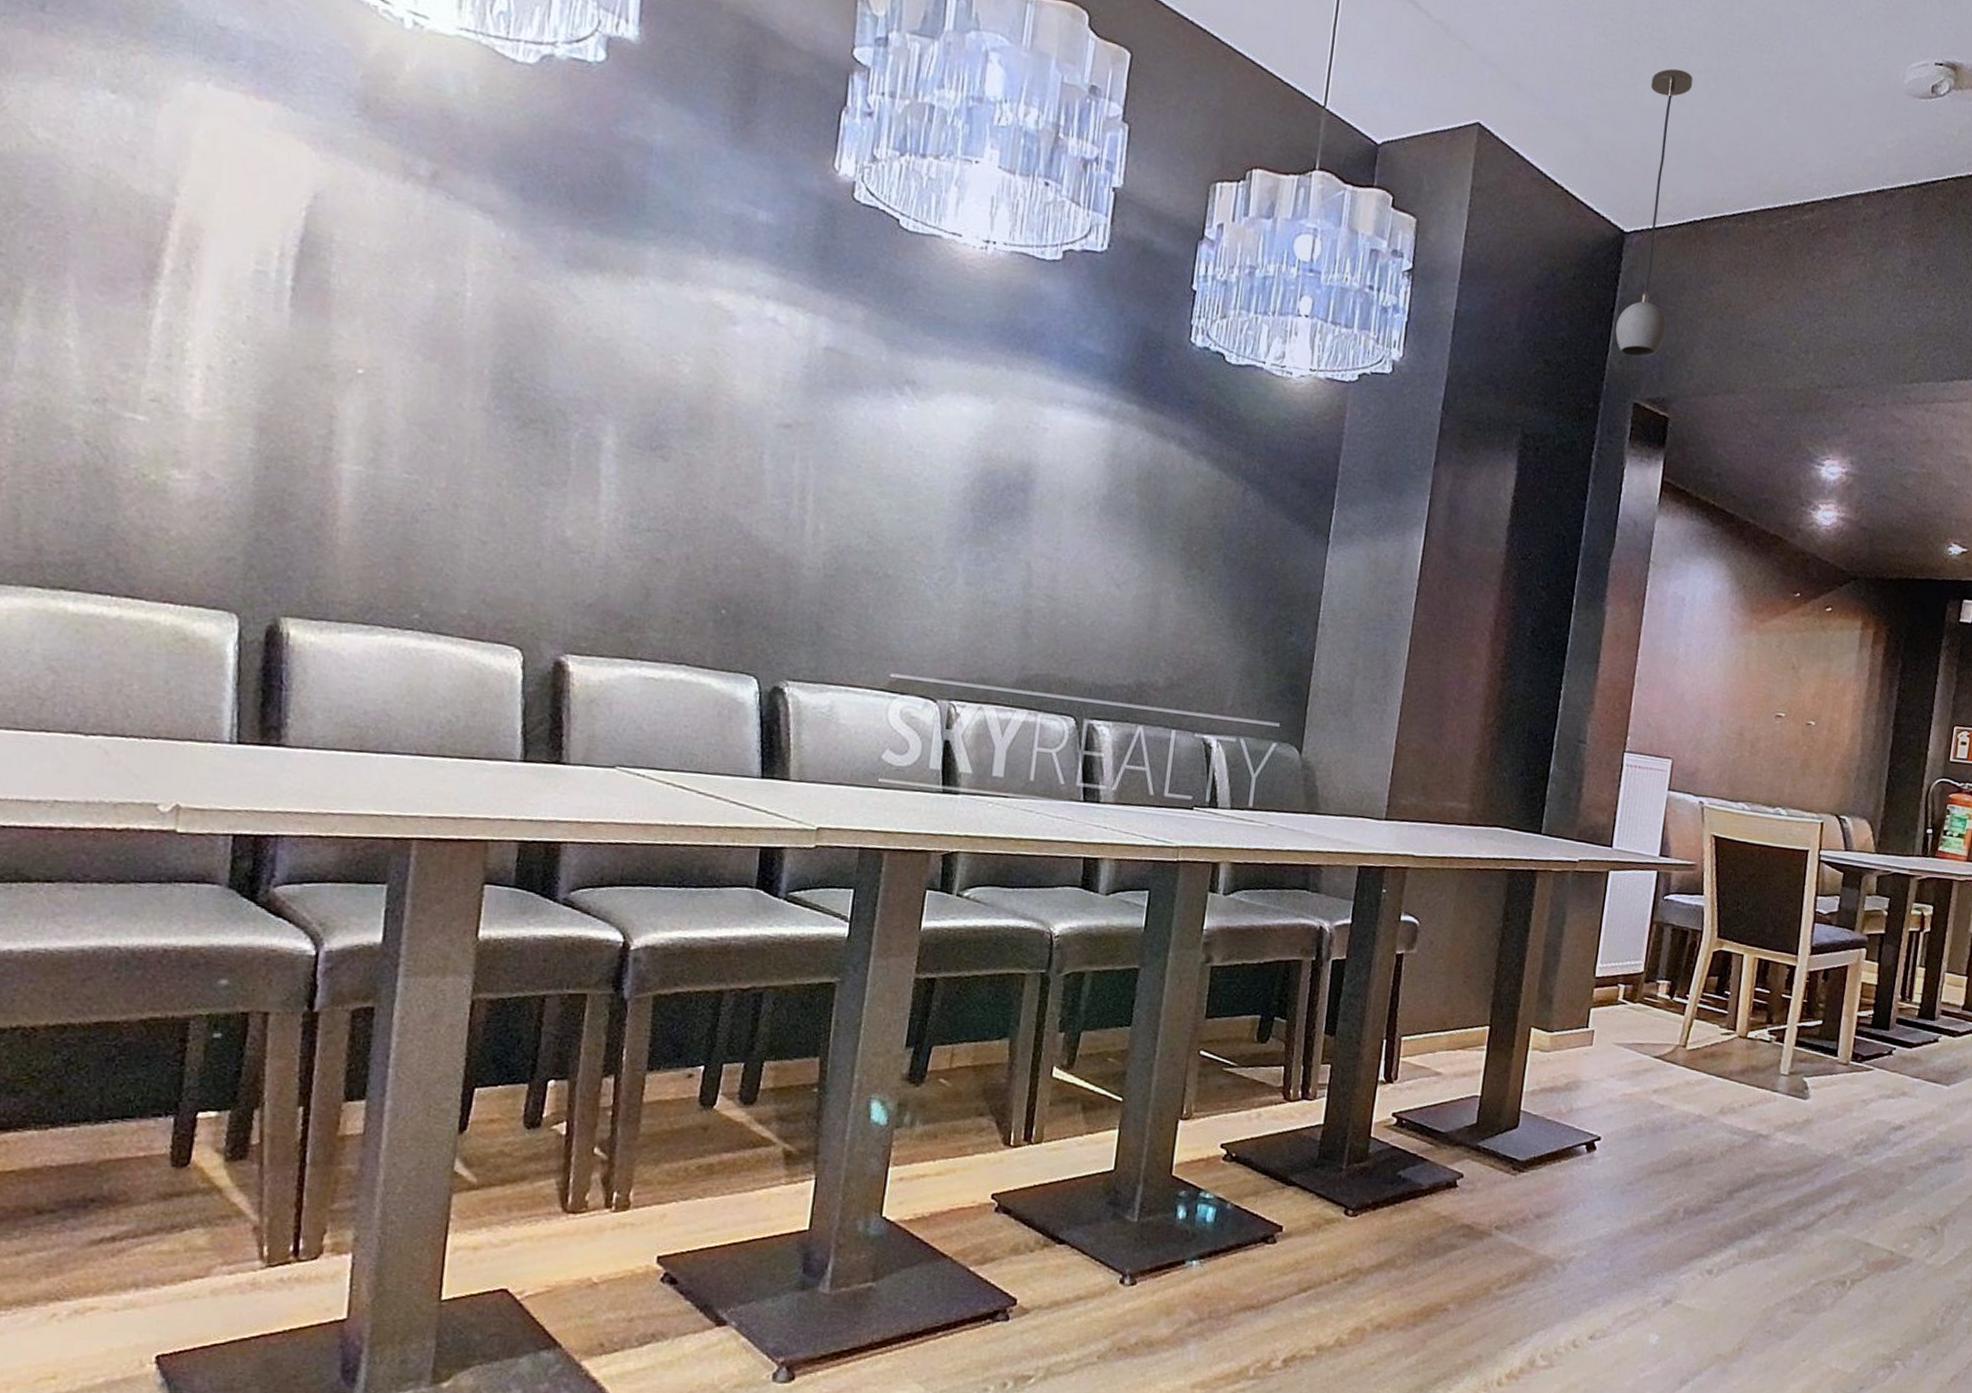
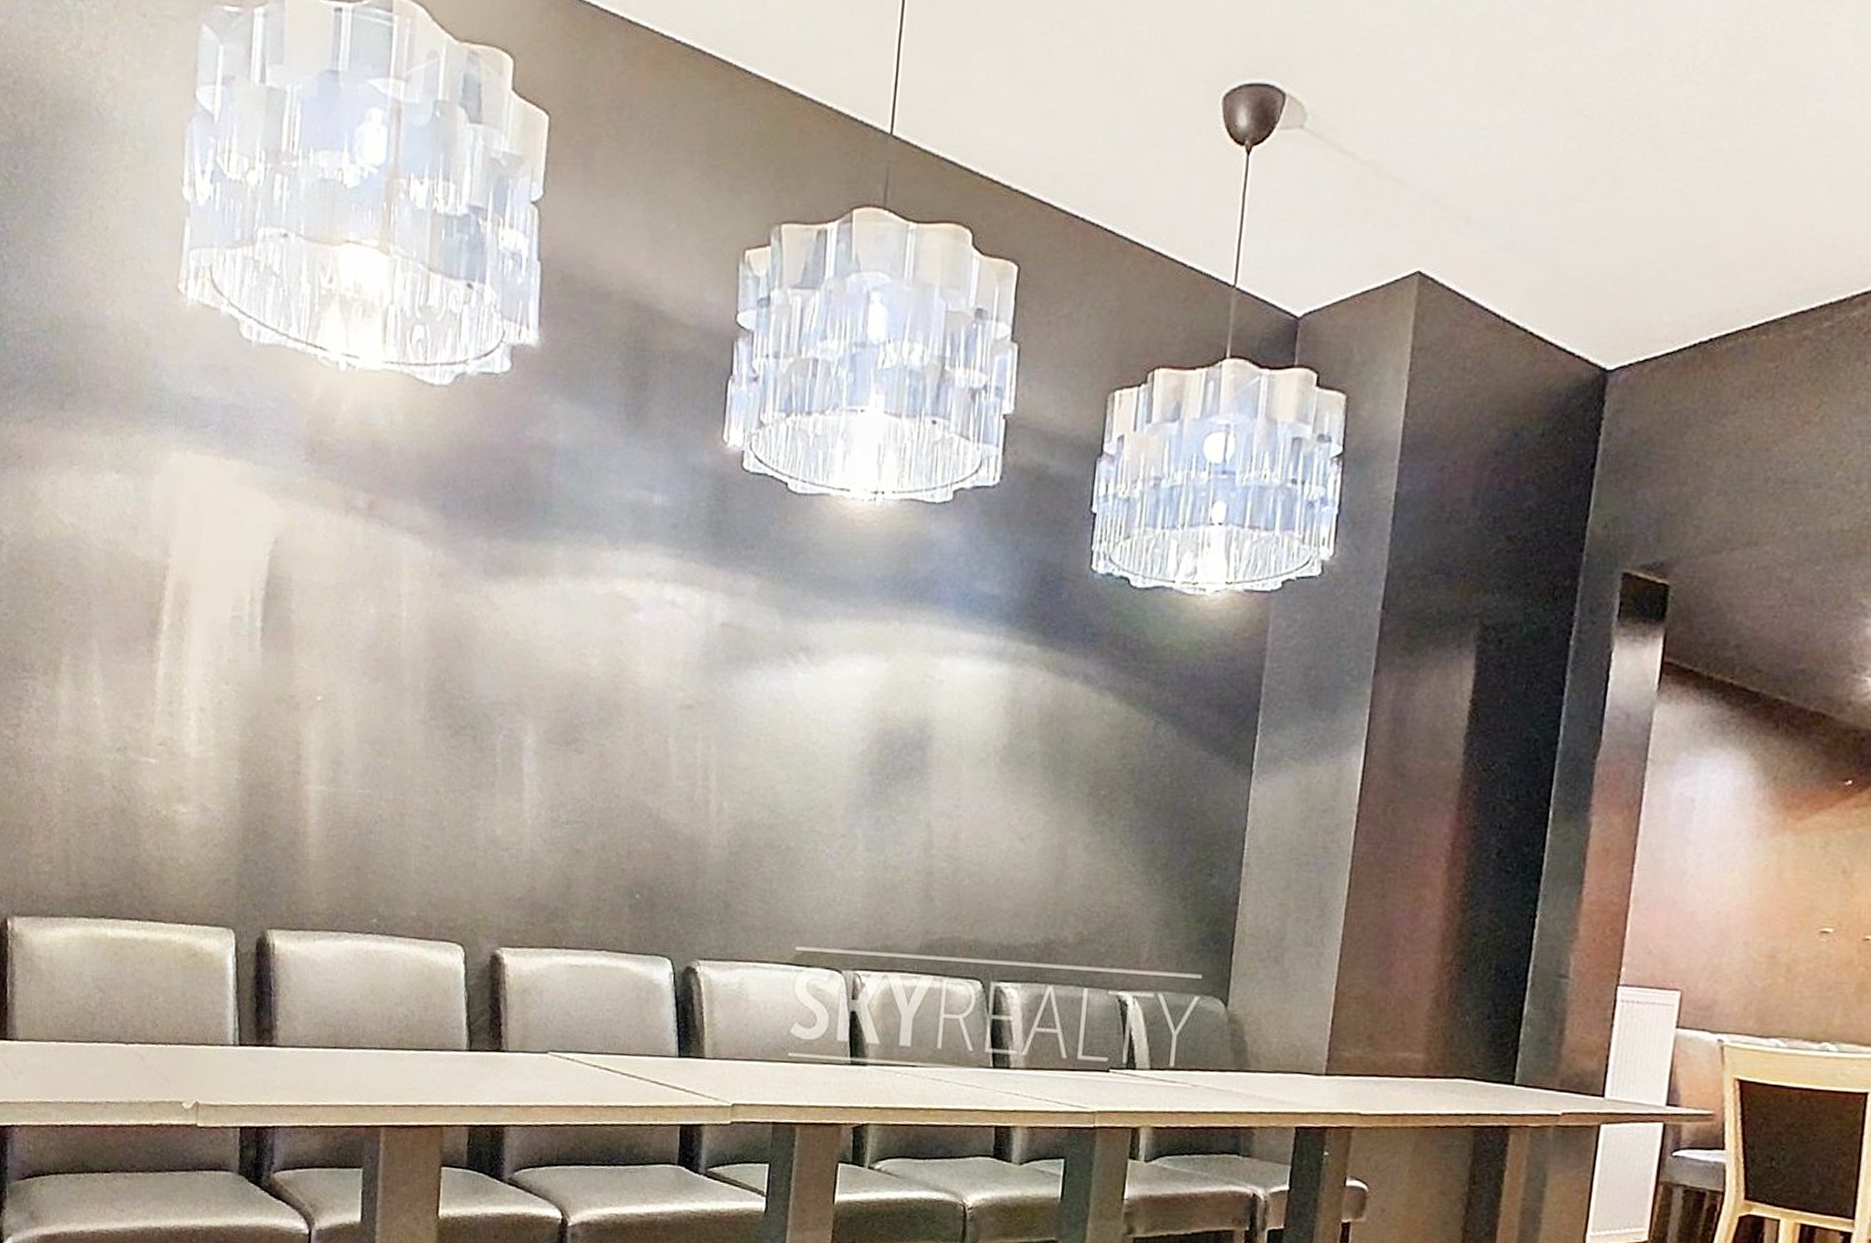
light fixture: present [1615,69,1693,358] -> none [1597,160,1696,518]

